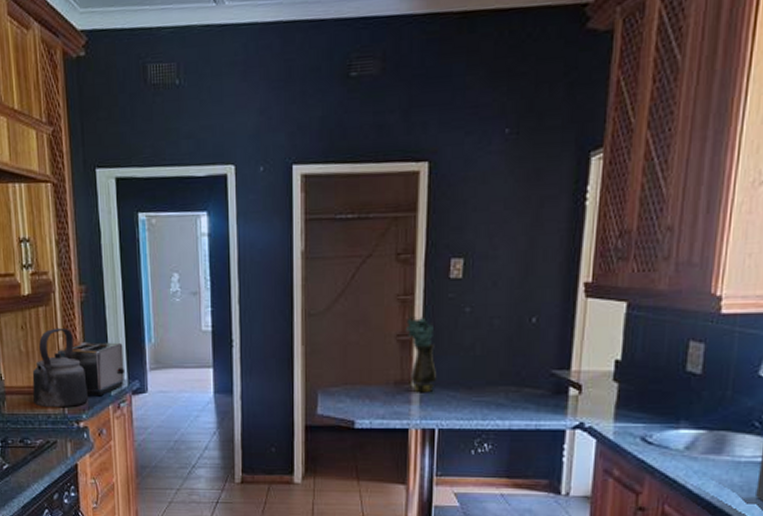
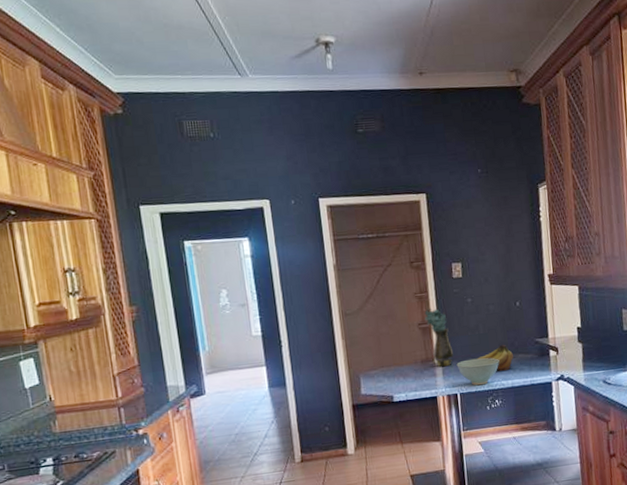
kettle: present [32,327,88,408] -> none [84,345,146,422]
toaster: present [57,341,125,397] -> none [110,353,182,404]
bowl: none [439,387,497,422] -> present [456,357,500,386]
fruit: none [468,372,517,407] -> present [477,344,513,371]

